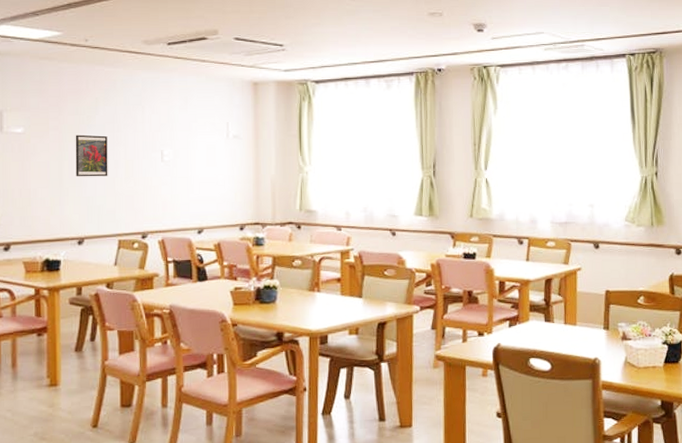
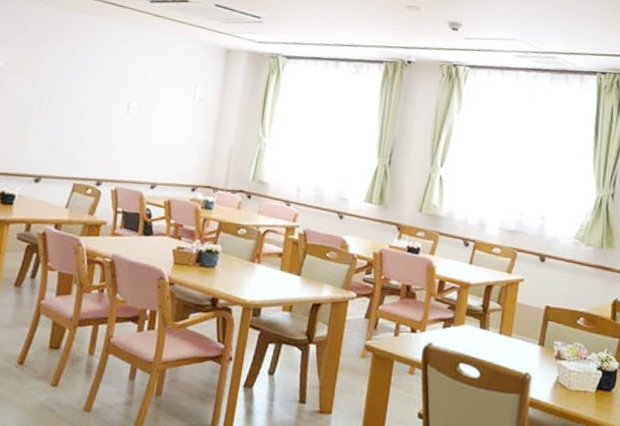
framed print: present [75,134,108,177] -> none [43,76,80,121]

